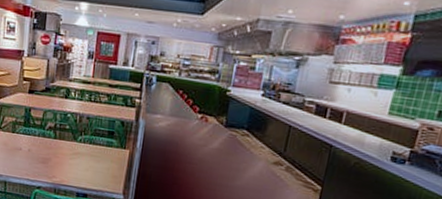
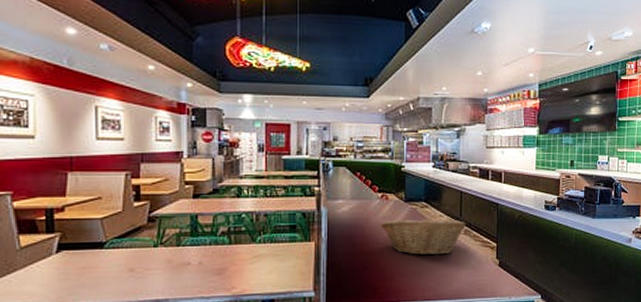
fruit basket: none [196,142,289,187] -> present [381,219,466,256]

